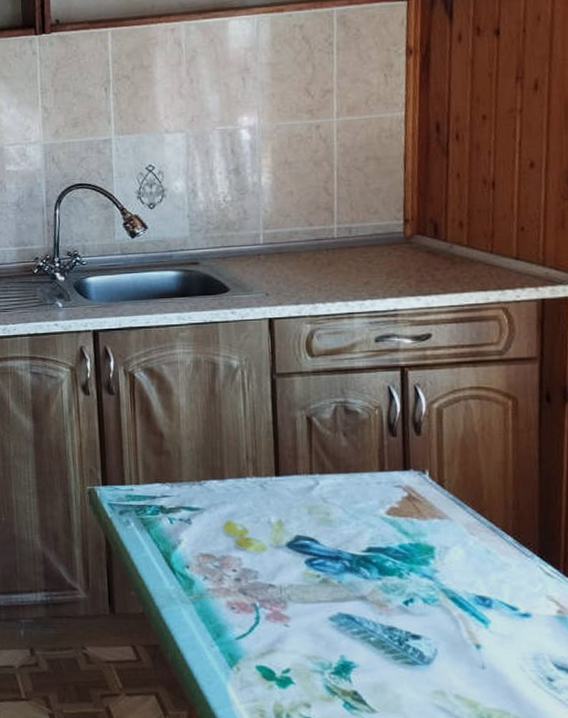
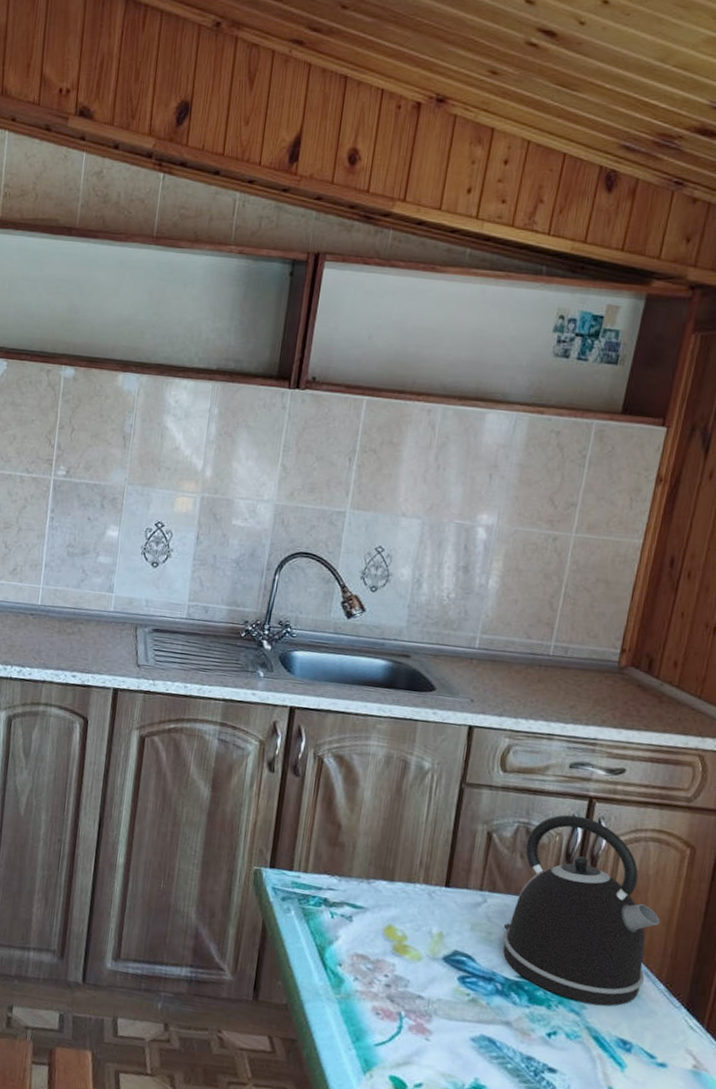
kettle: none [341,386,496,566] -> present [502,814,661,1006]

